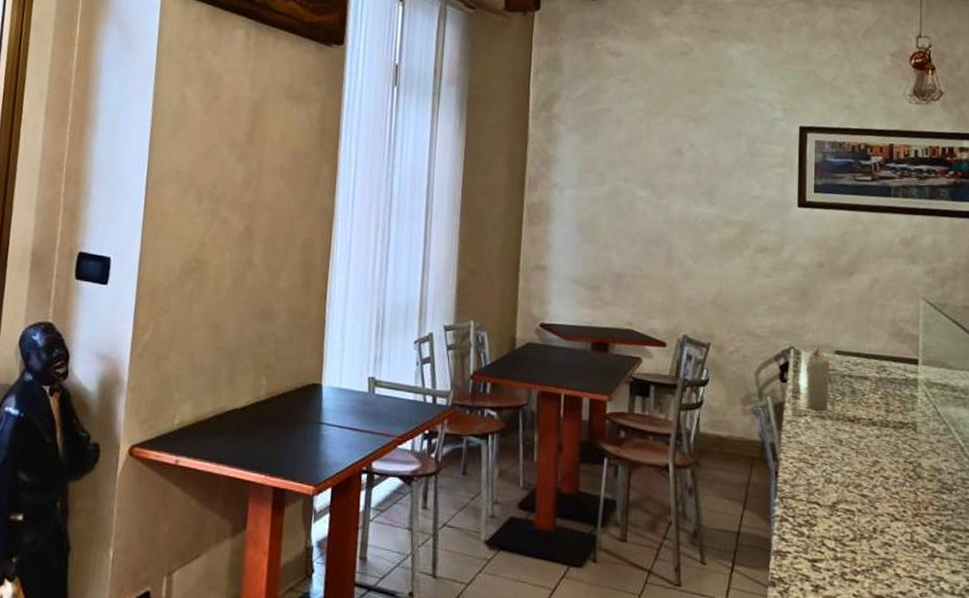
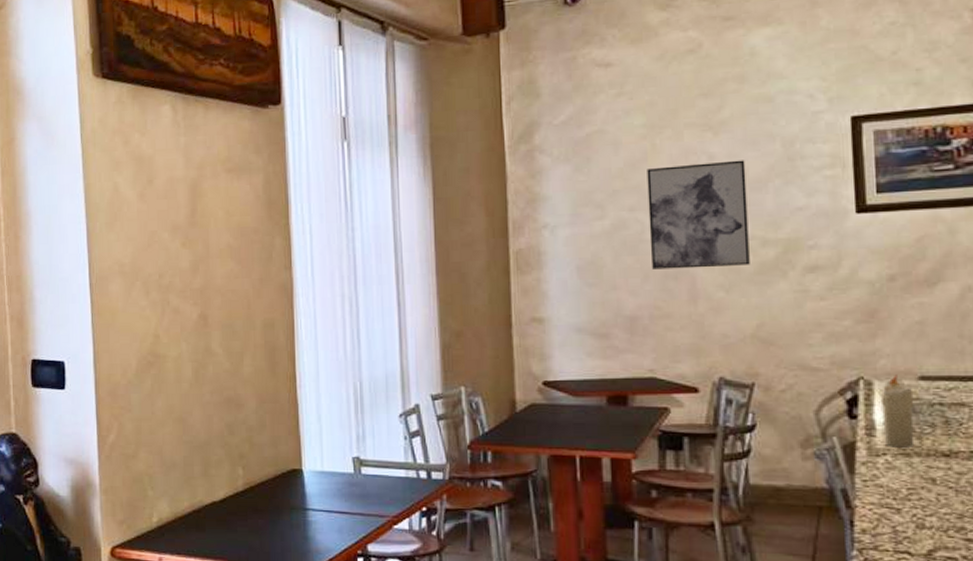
wall art: none [638,147,718,241] -> present [647,160,750,269]

